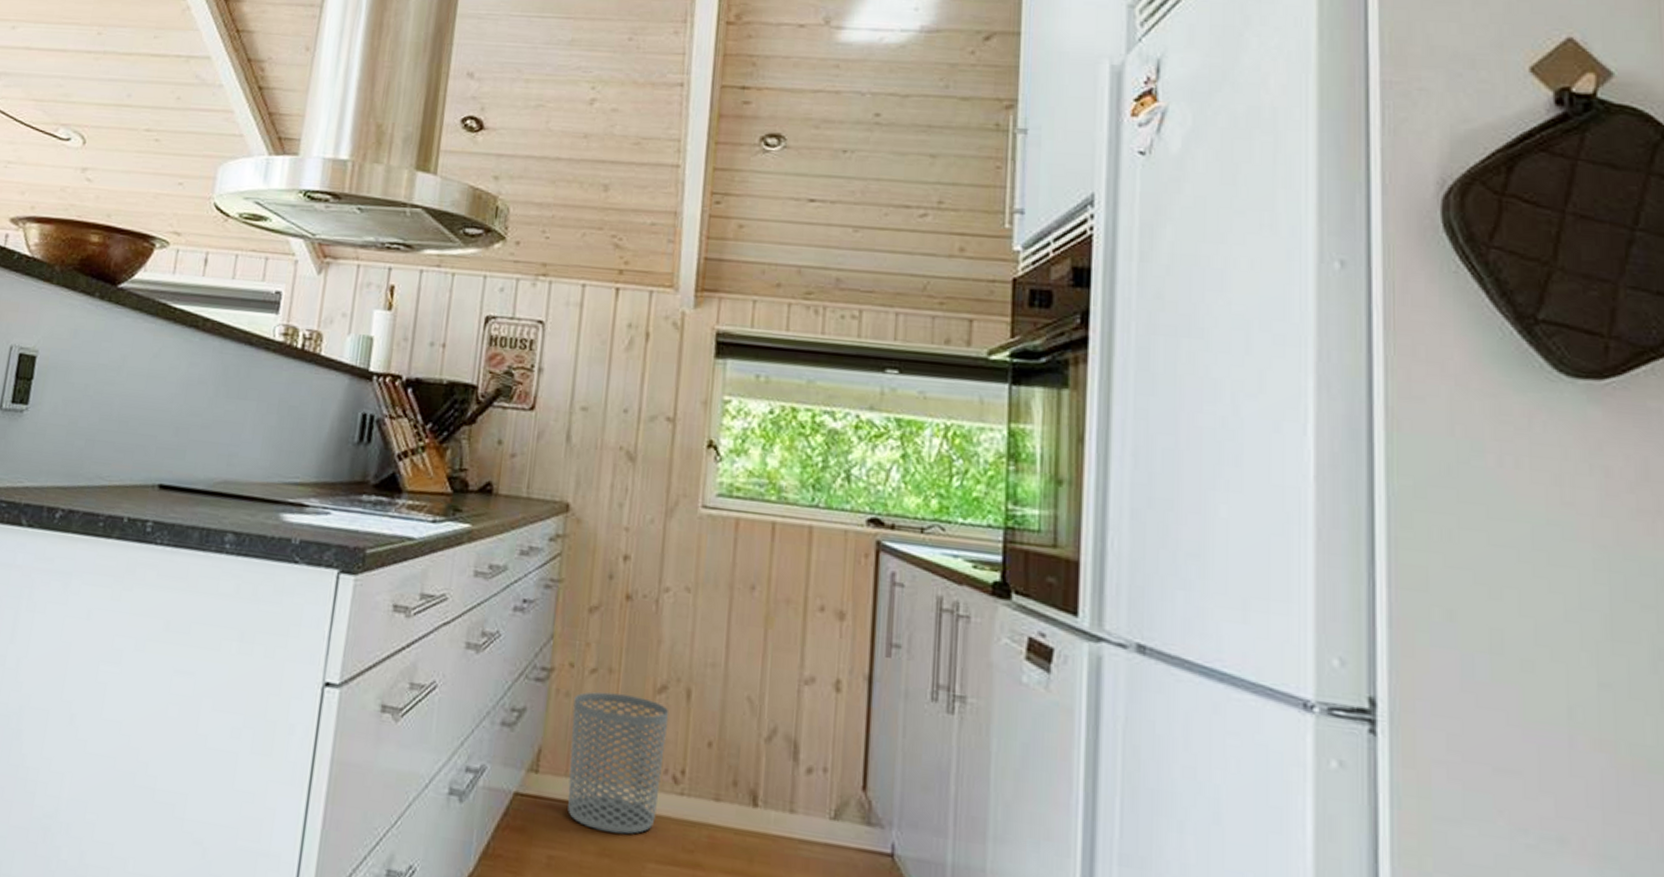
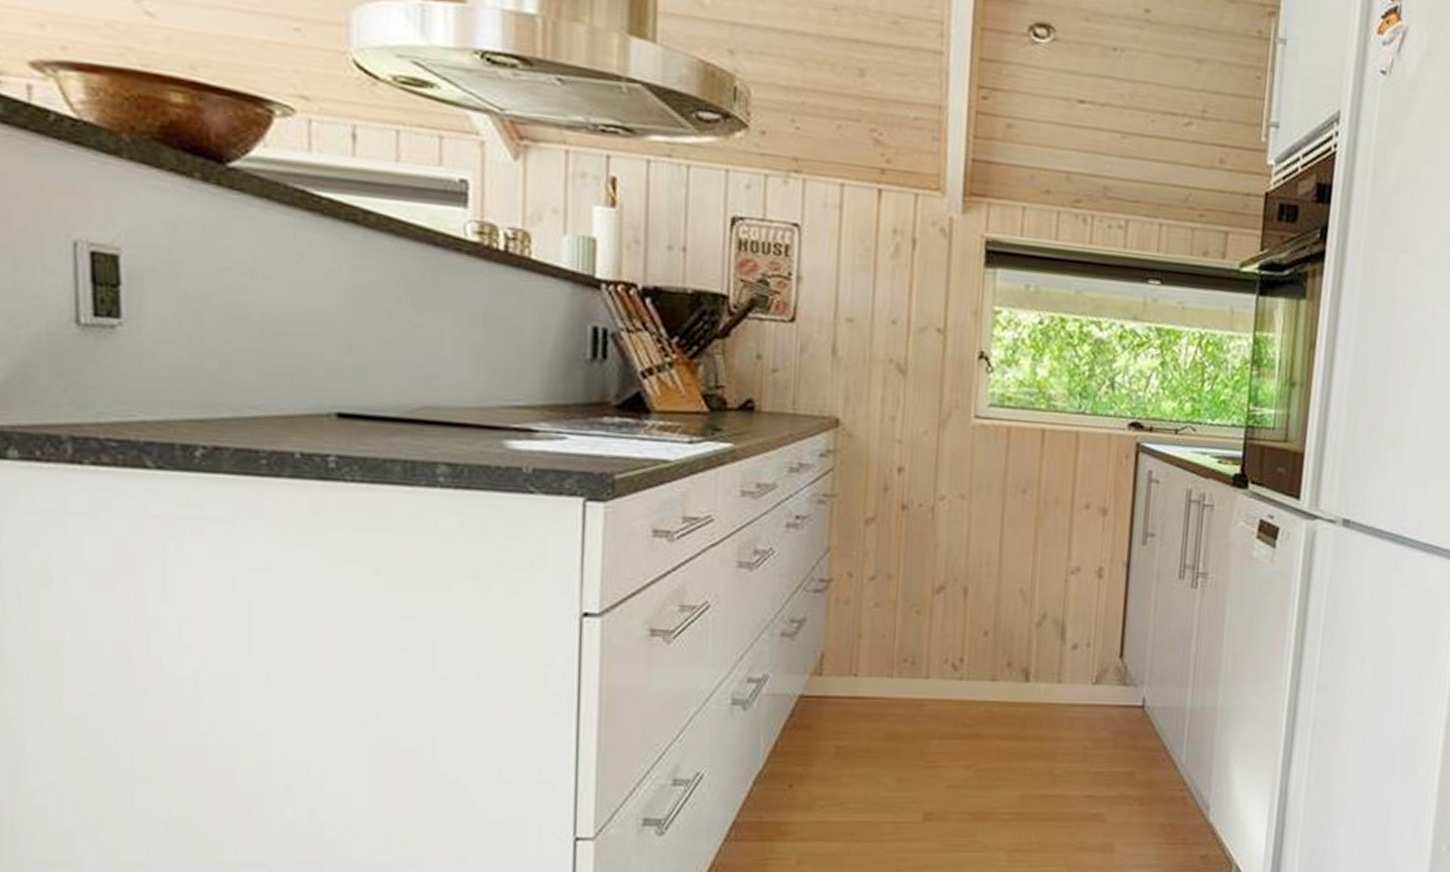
waste bin: present [567,692,669,835] -> none [852,597,947,719]

